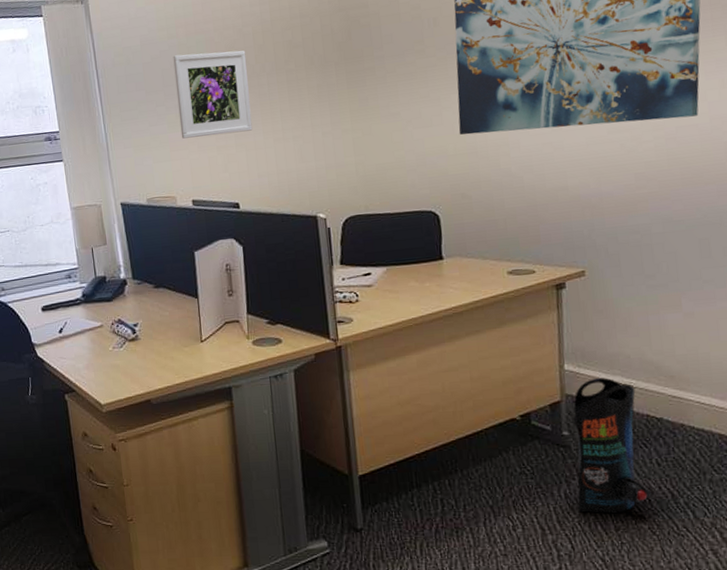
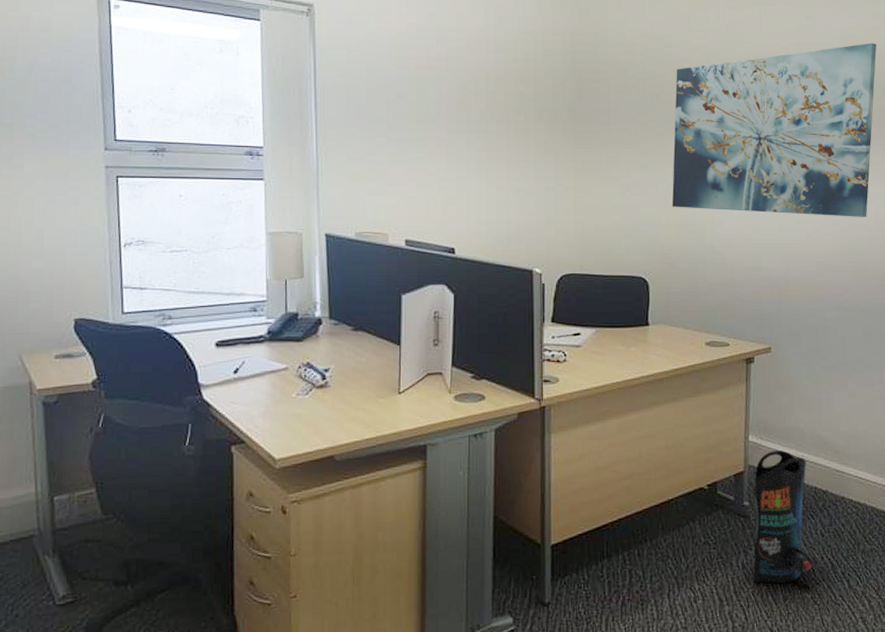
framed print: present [173,50,253,139] -> none [401,87,477,176]

